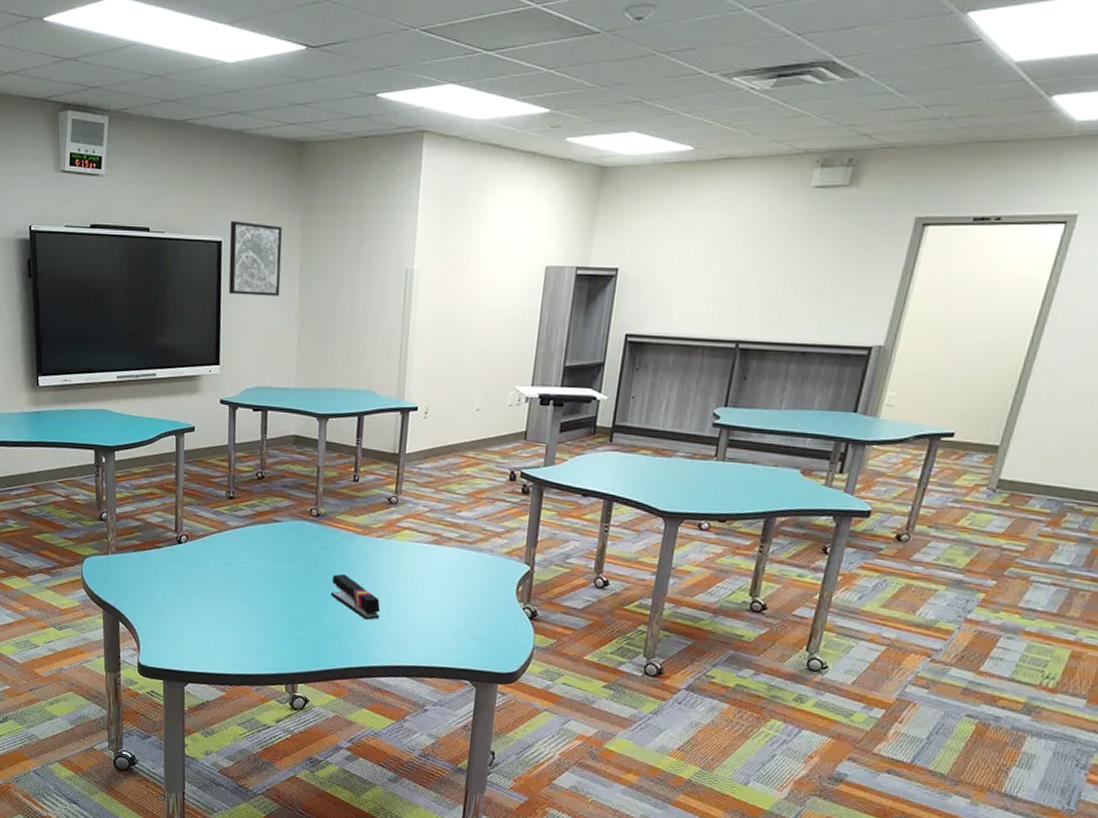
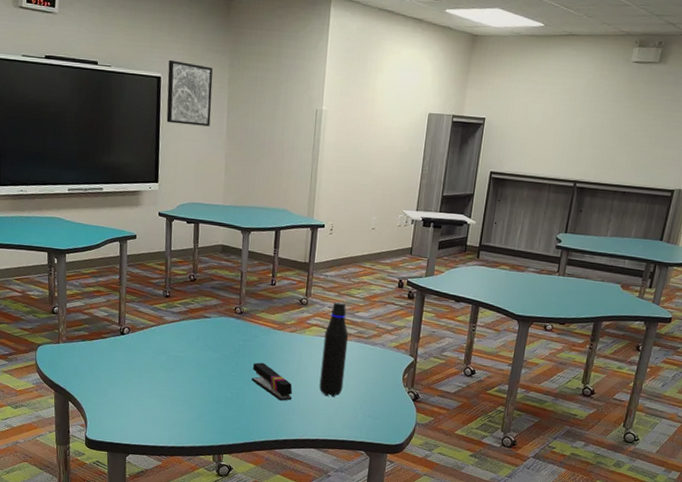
water bottle: none [412,499,449,614] -> present [319,301,349,396]

